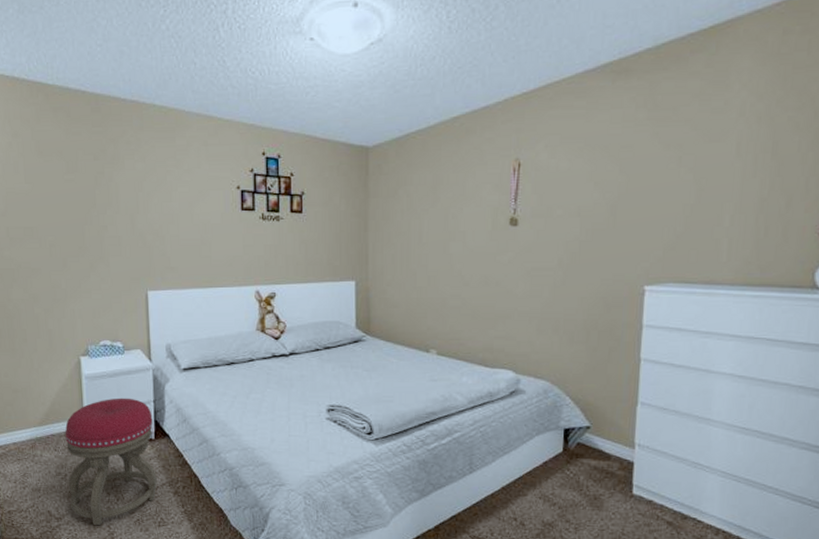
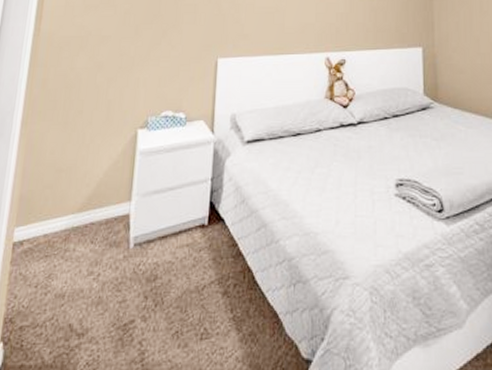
stool: present [65,398,157,526] -> none [98,176,208,343]

